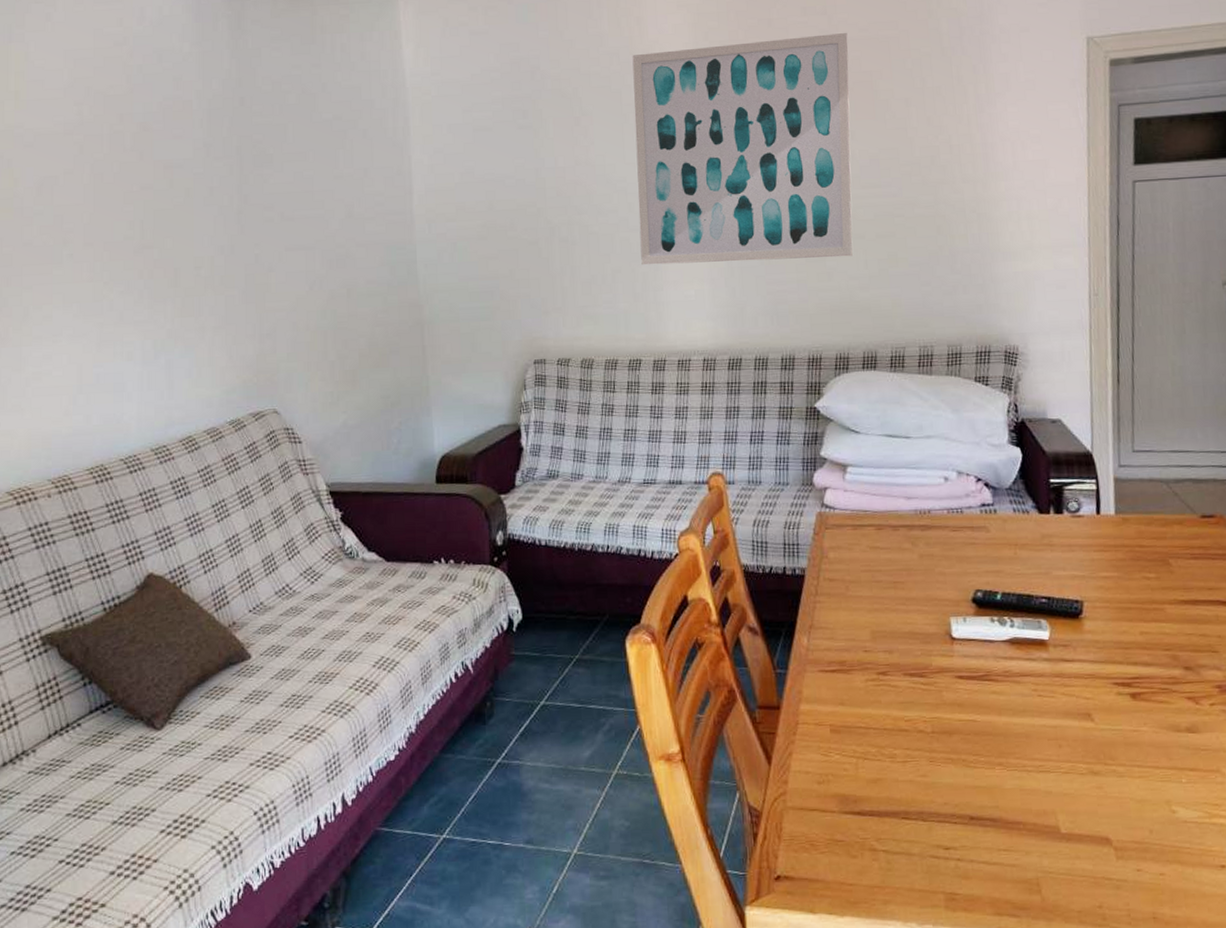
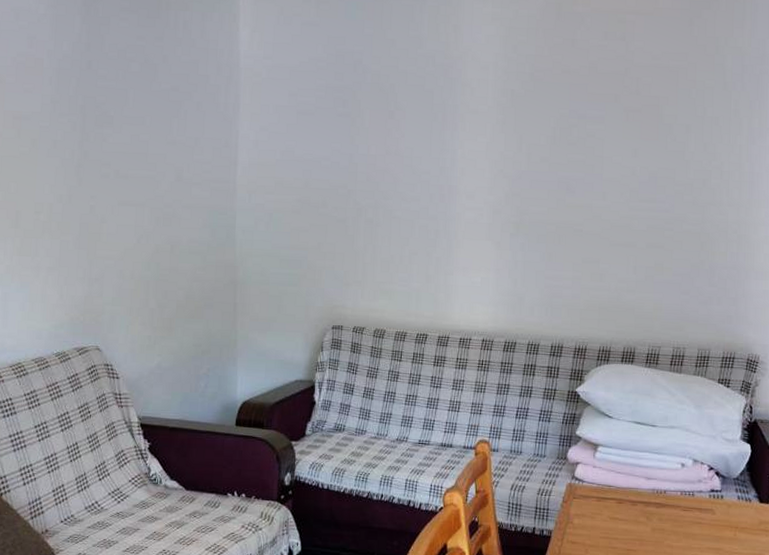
wall art: present [632,33,853,266] -> none [436,58,642,262]

